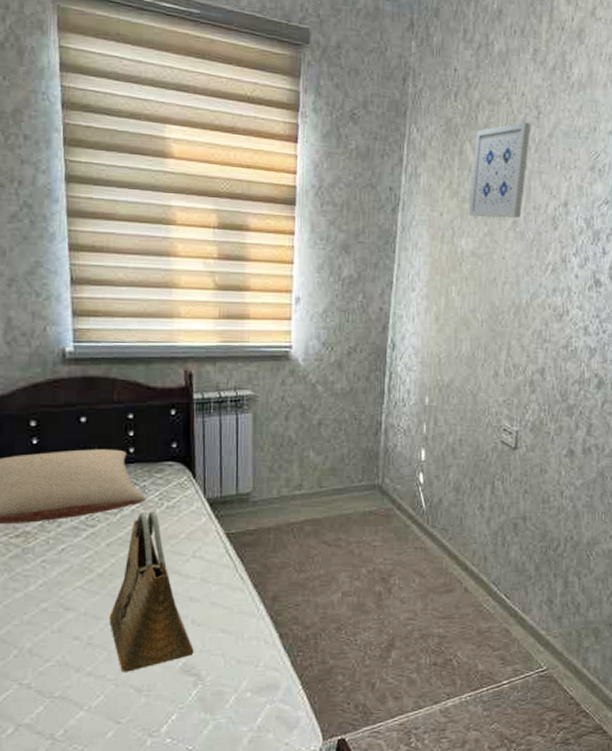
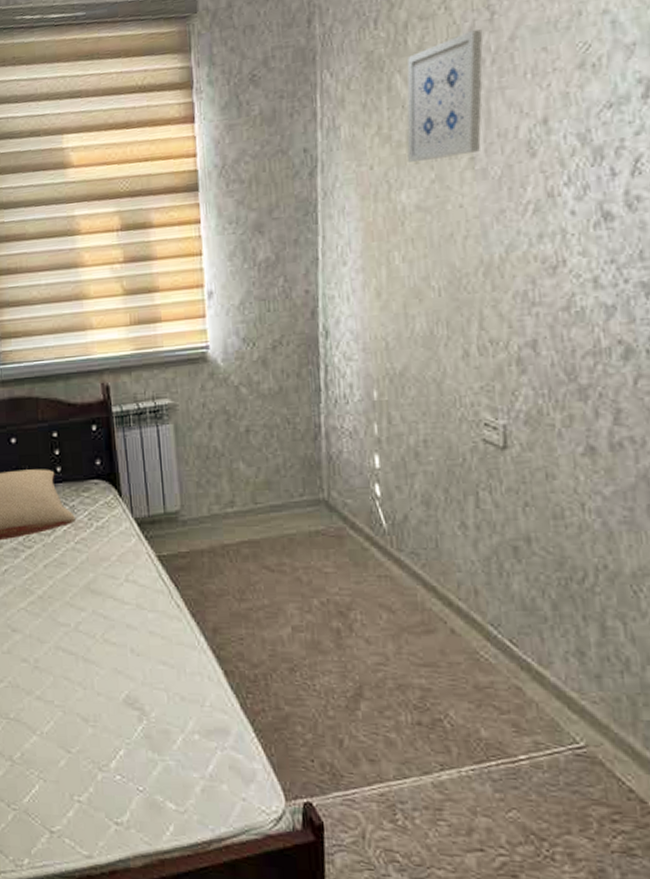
grocery bag: present [109,511,194,672] -> none [52,532,136,700]

